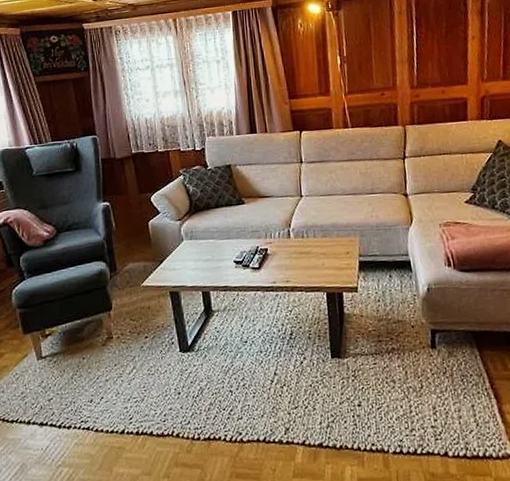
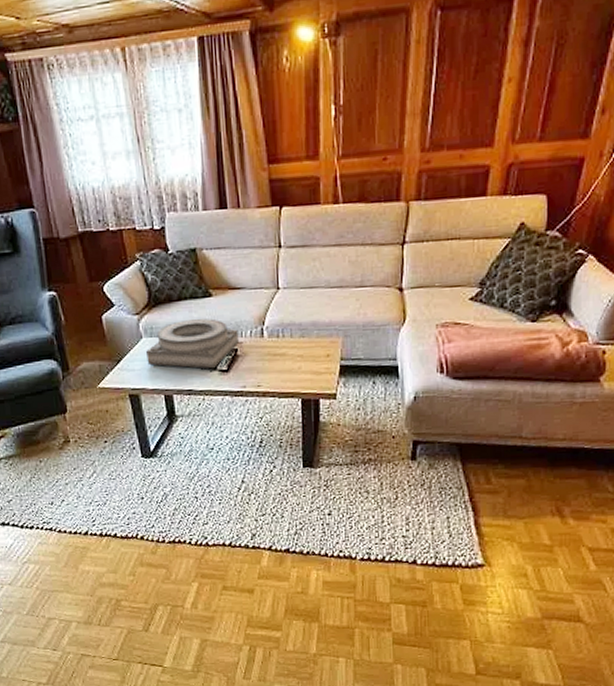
decorative bowl: none [187,223,269,267] -> present [146,318,239,369]

